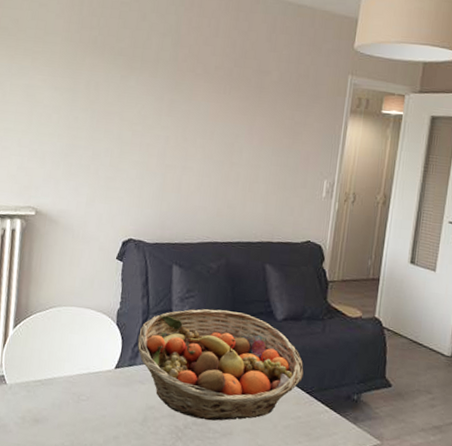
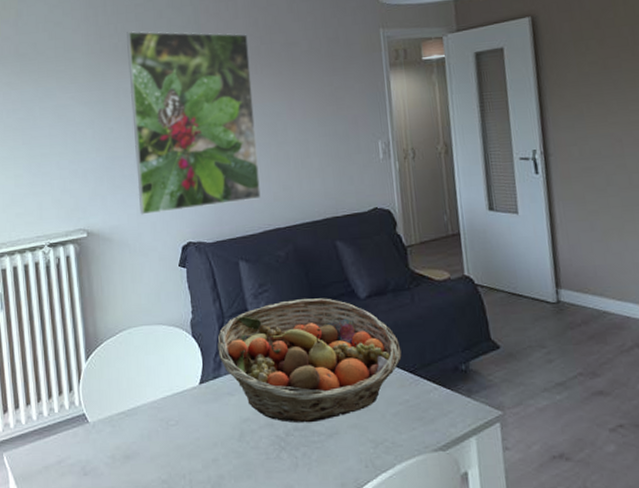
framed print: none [89,27,223,212] -> present [126,31,261,215]

